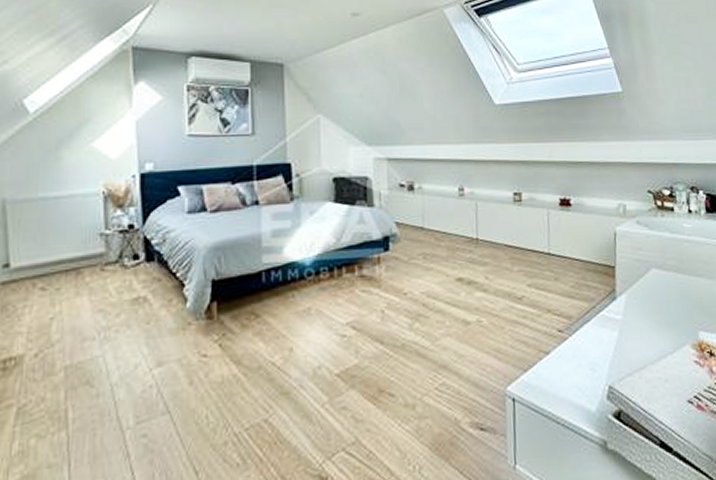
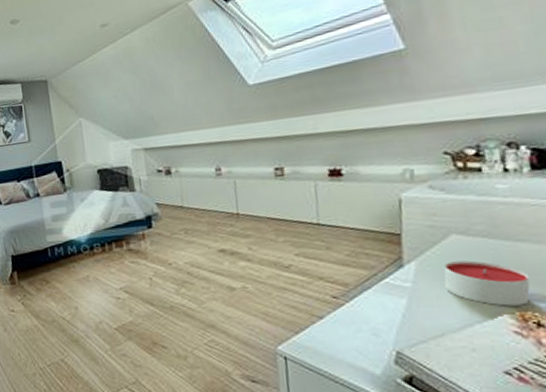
candle: none [646,293,706,338] -> present [444,260,530,307]

